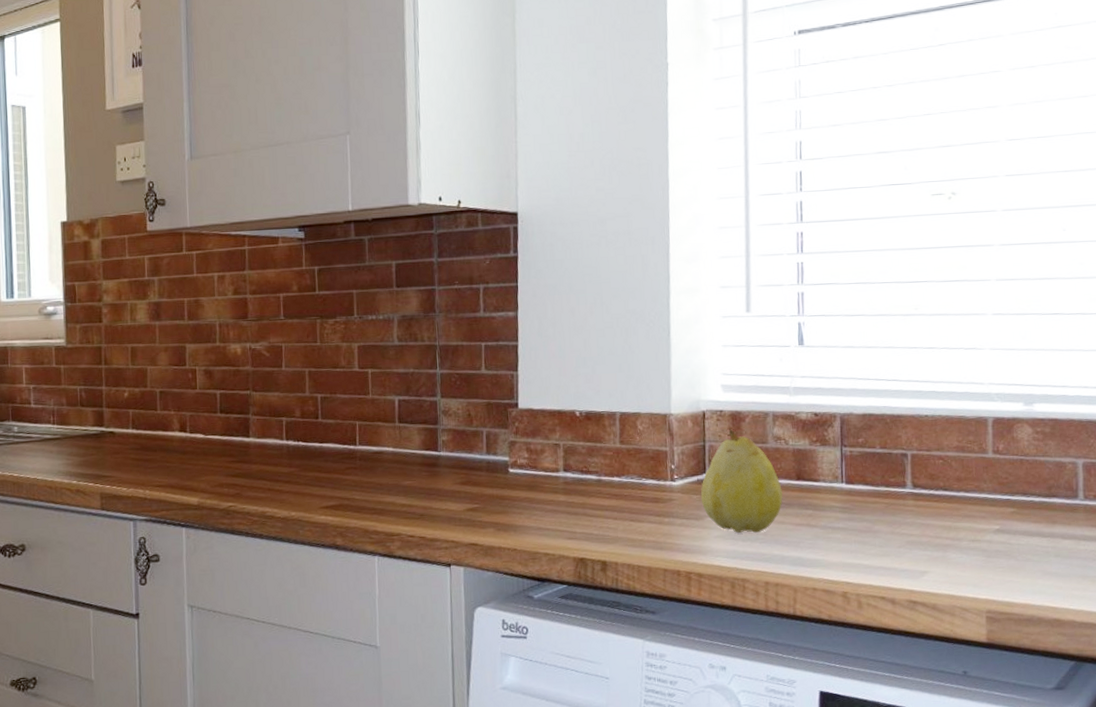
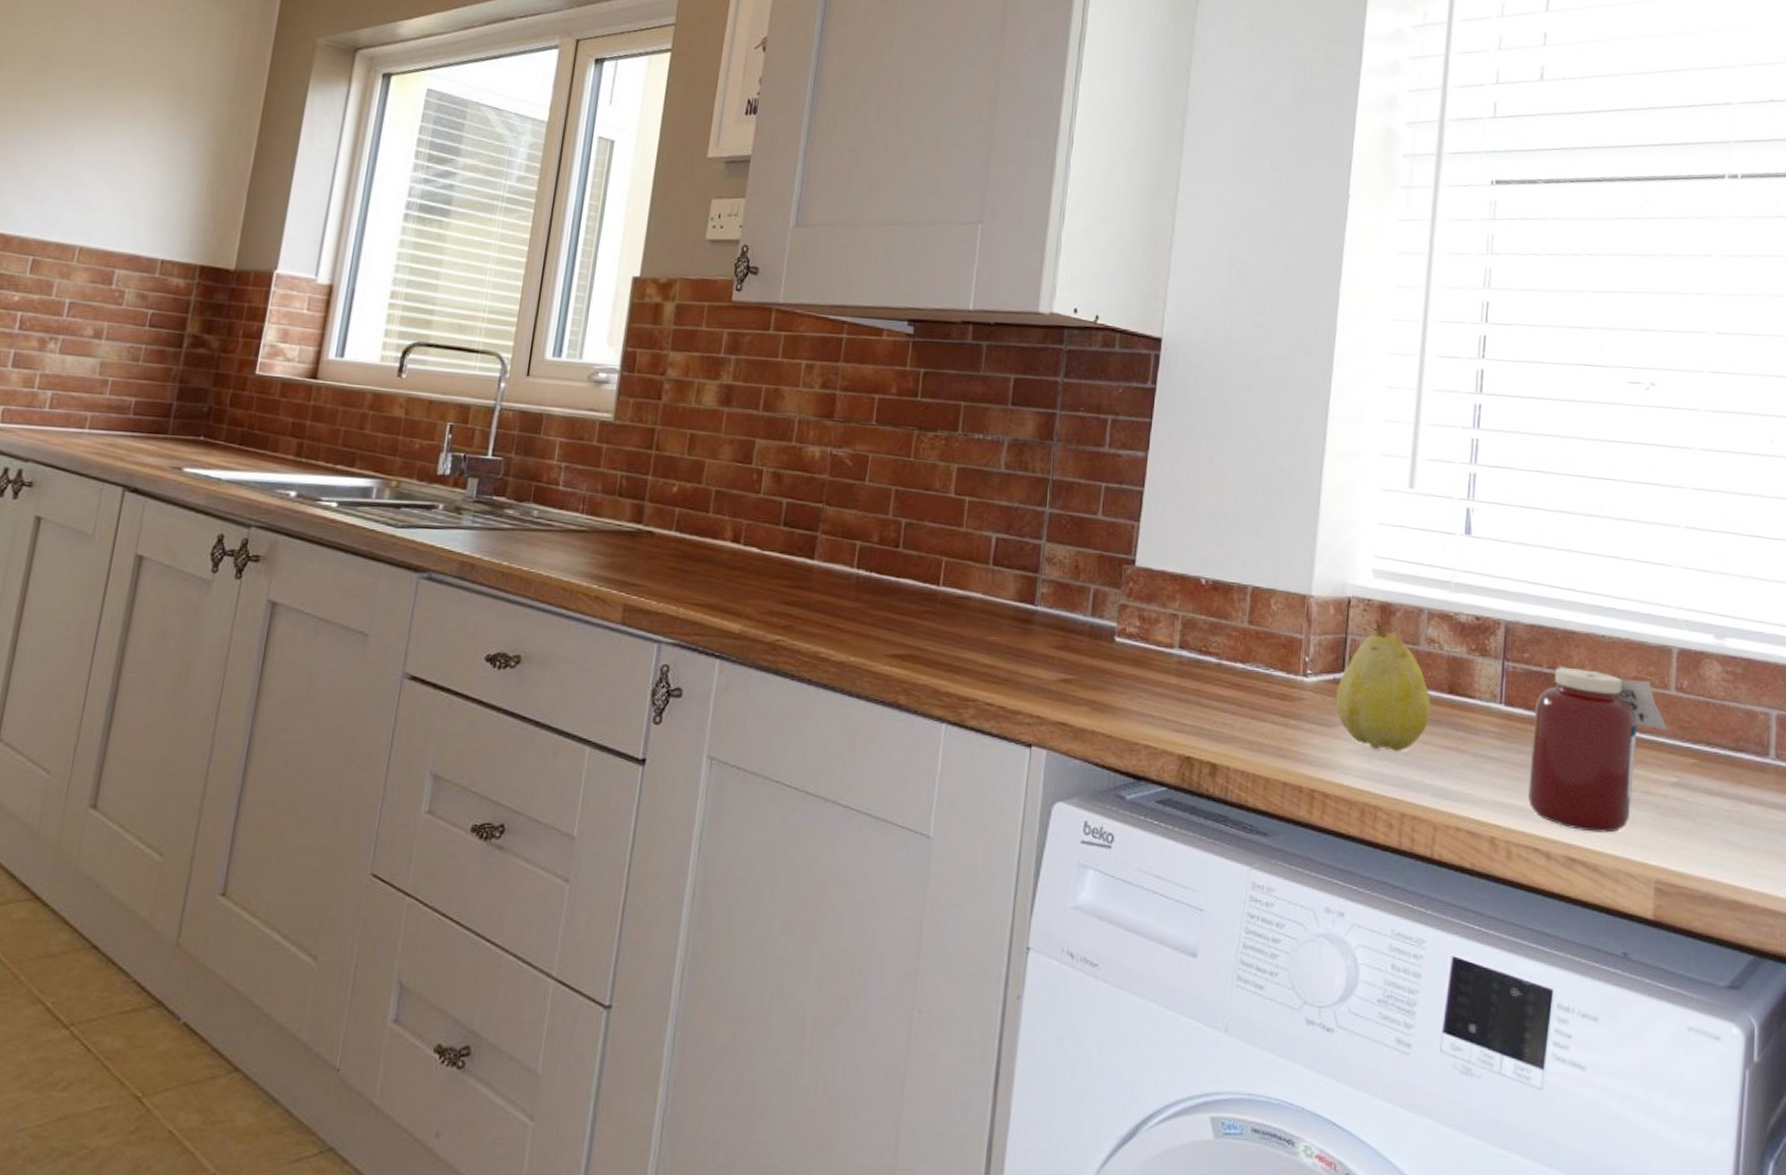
jar: none [872,445,989,578] -> present [1529,665,1668,833]

